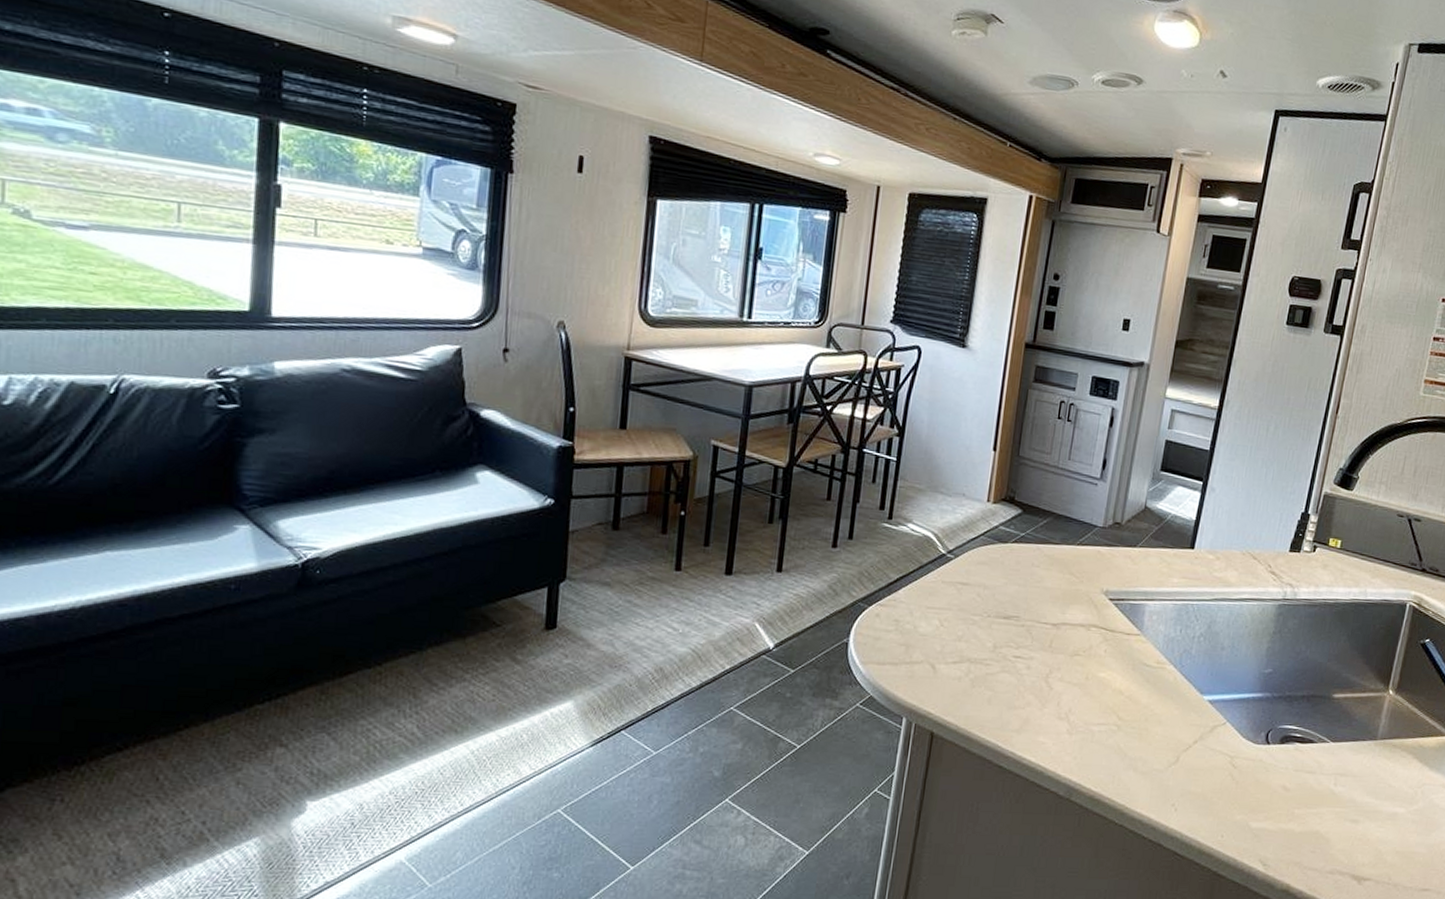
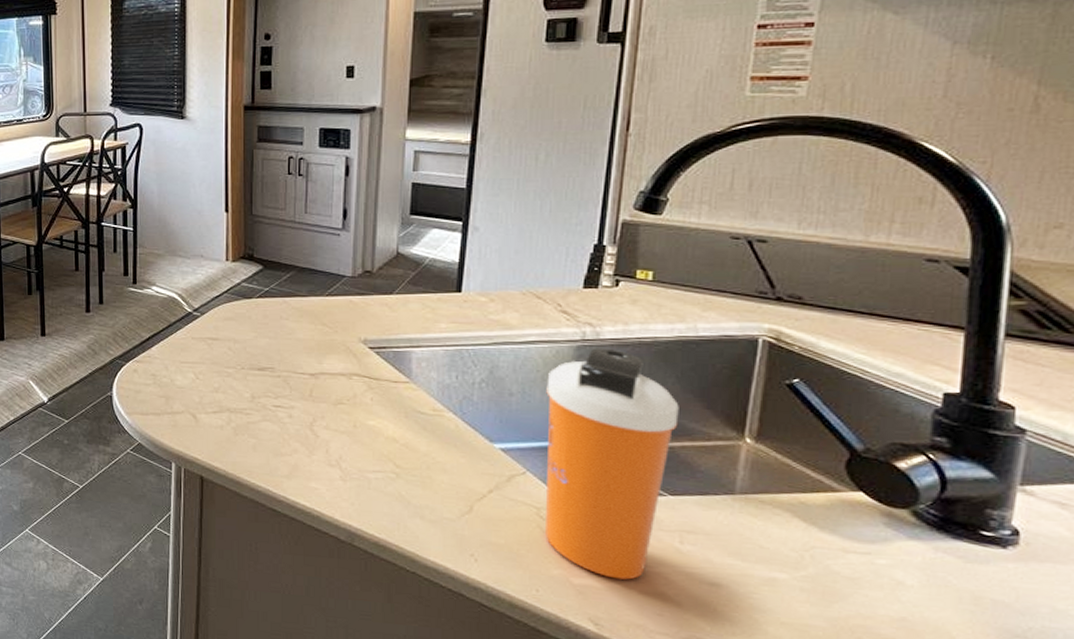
shaker bottle: none [1234,607,1347,821] -> present [545,348,679,580]

